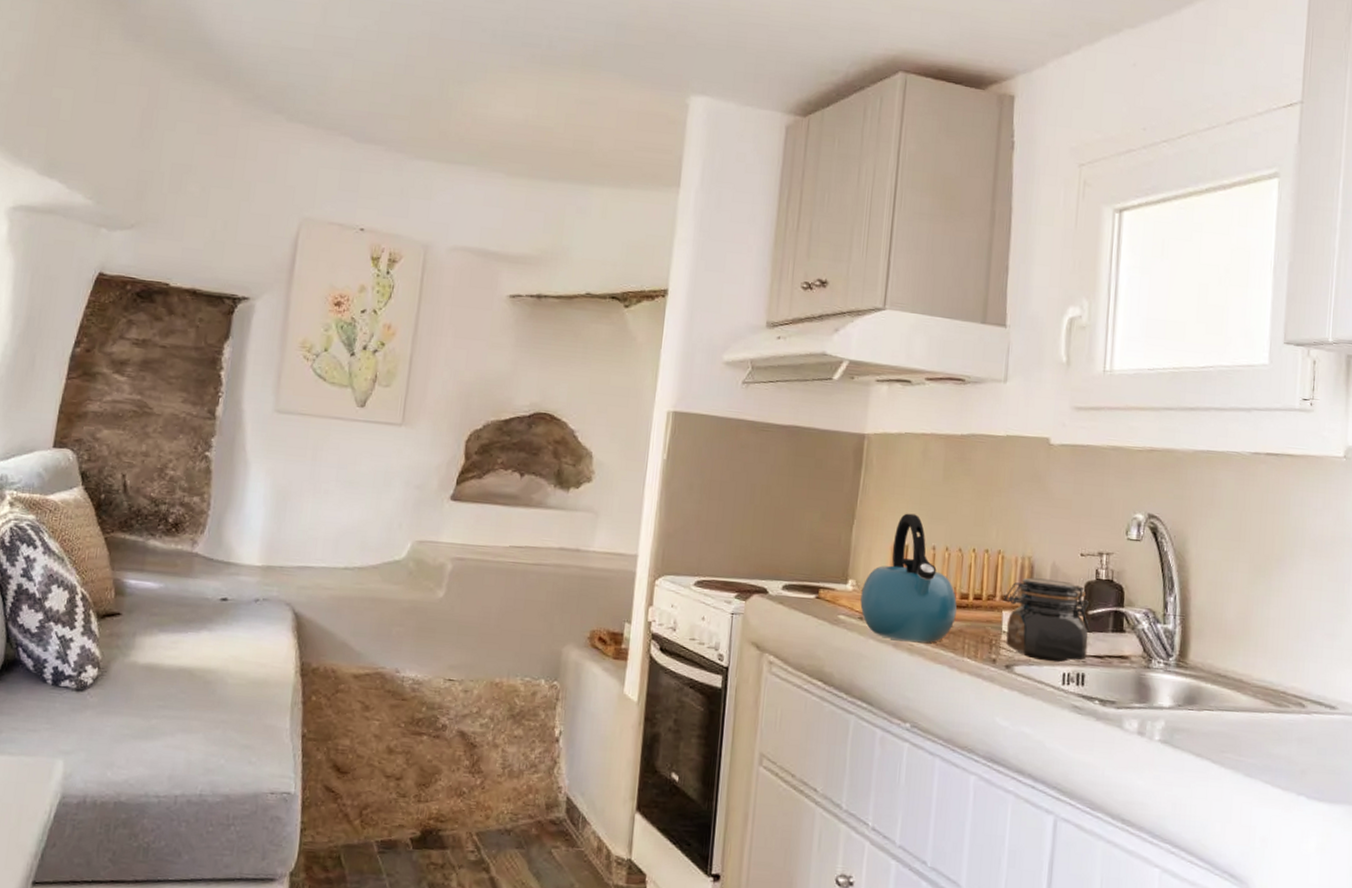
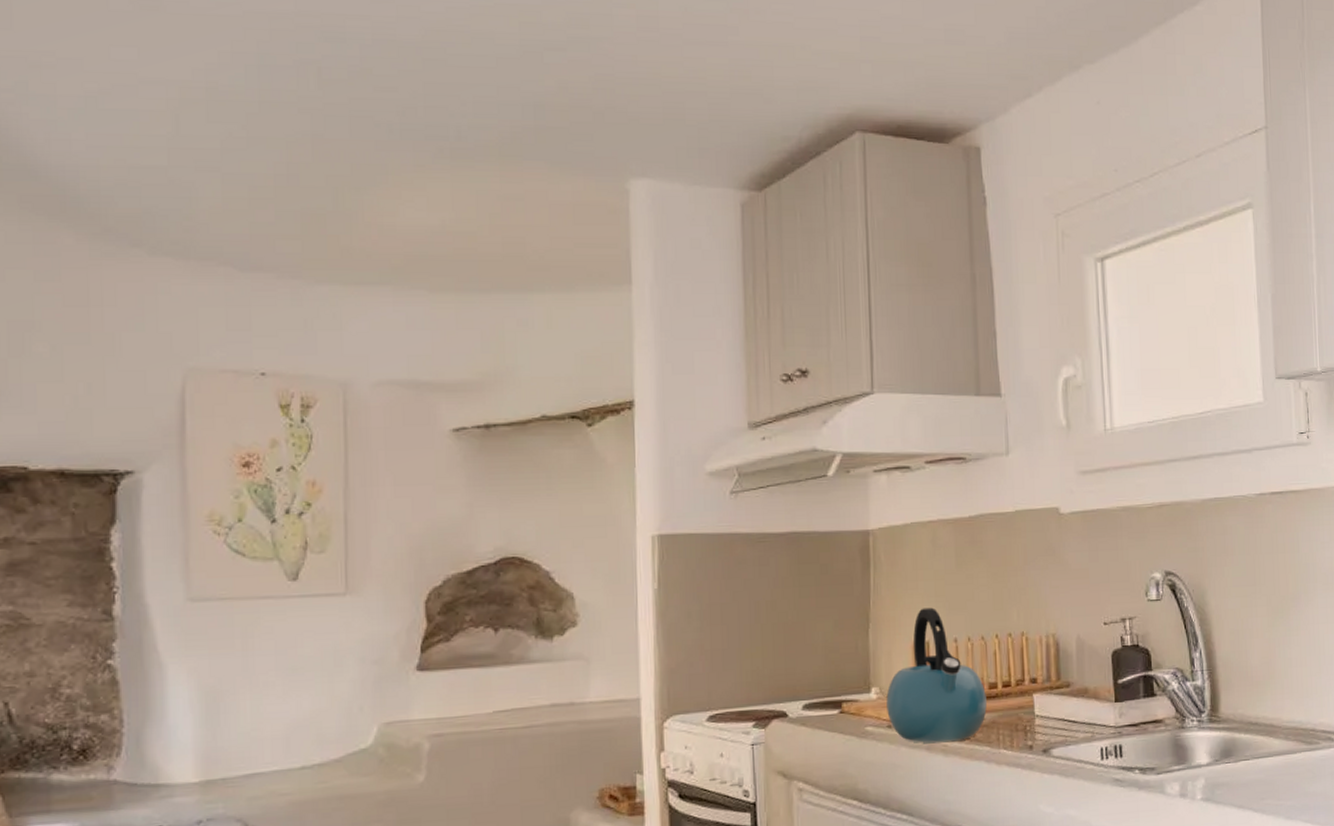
jar: present [1004,577,1090,663] -> none [1034,653,1122,739]

